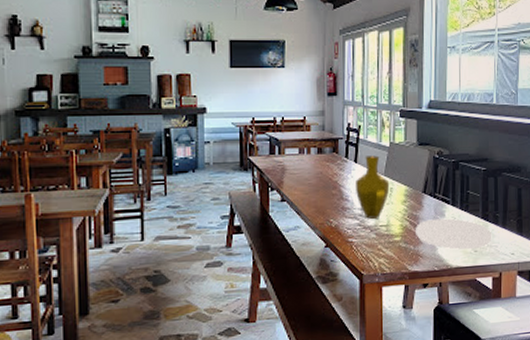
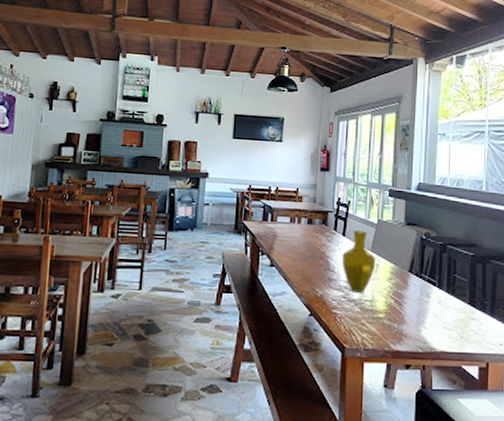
plate: present [416,218,492,250] -> none [400,299,479,335]

